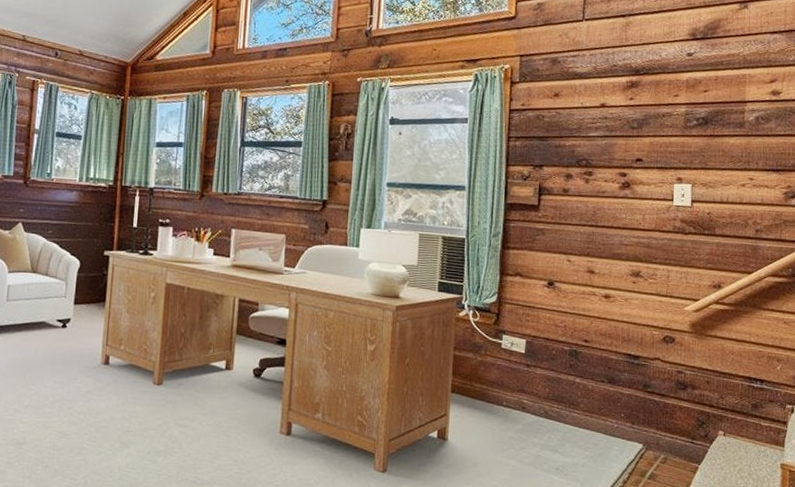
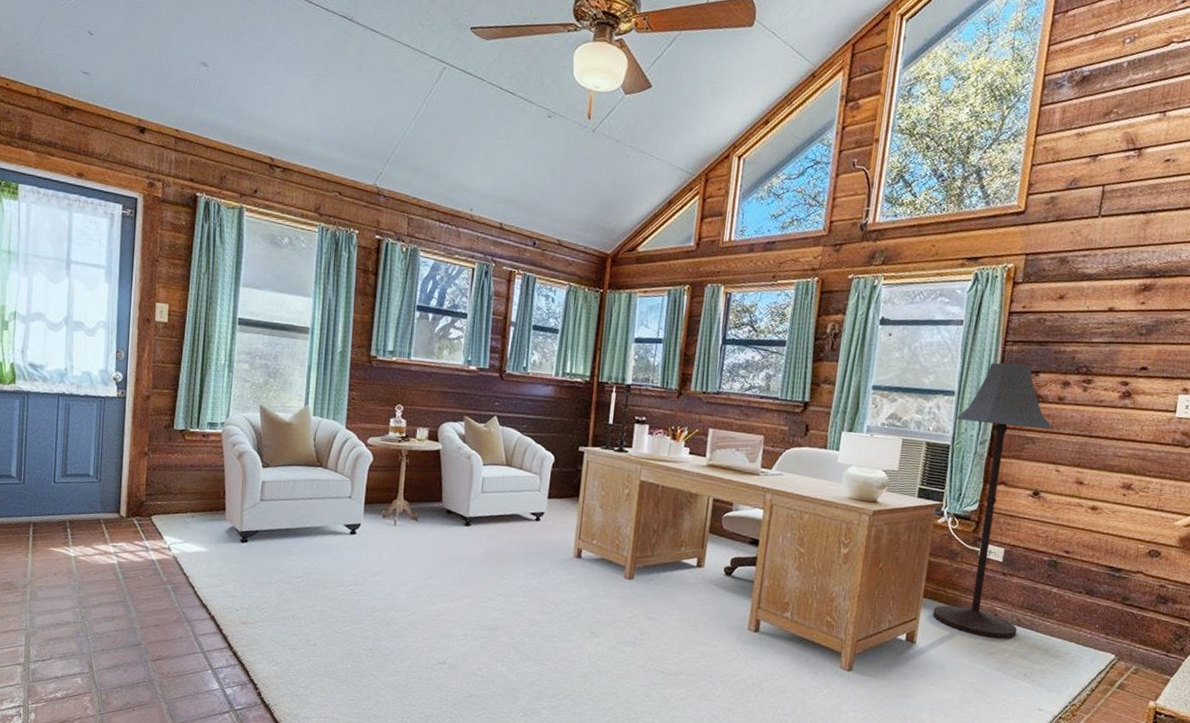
floor lamp: none [462,157,561,433] -> present [932,362,1053,639]

